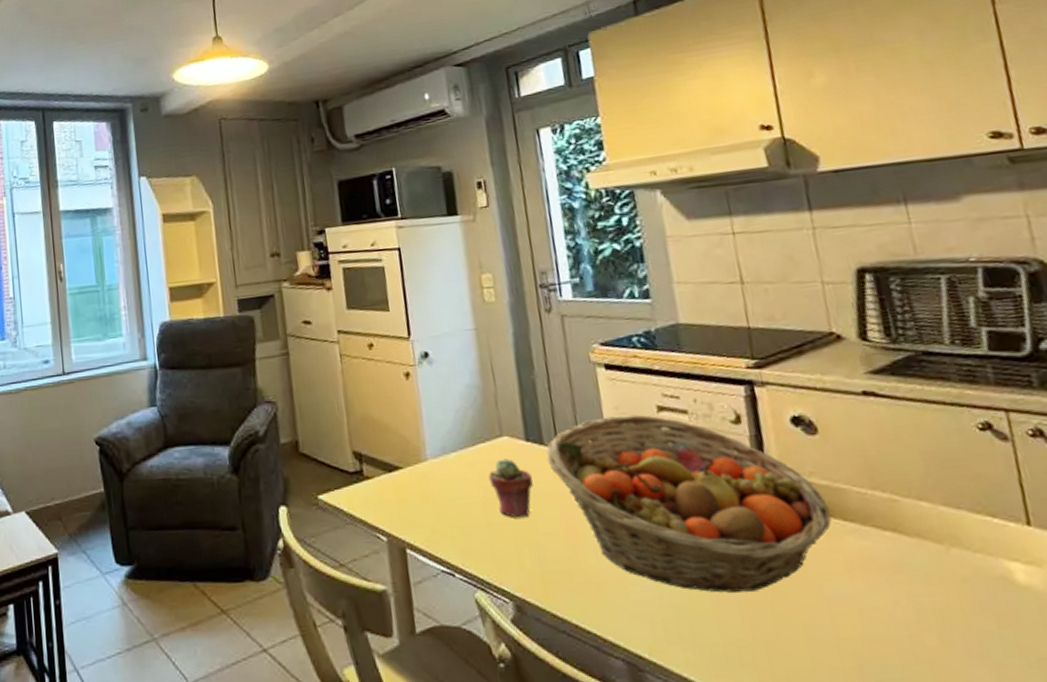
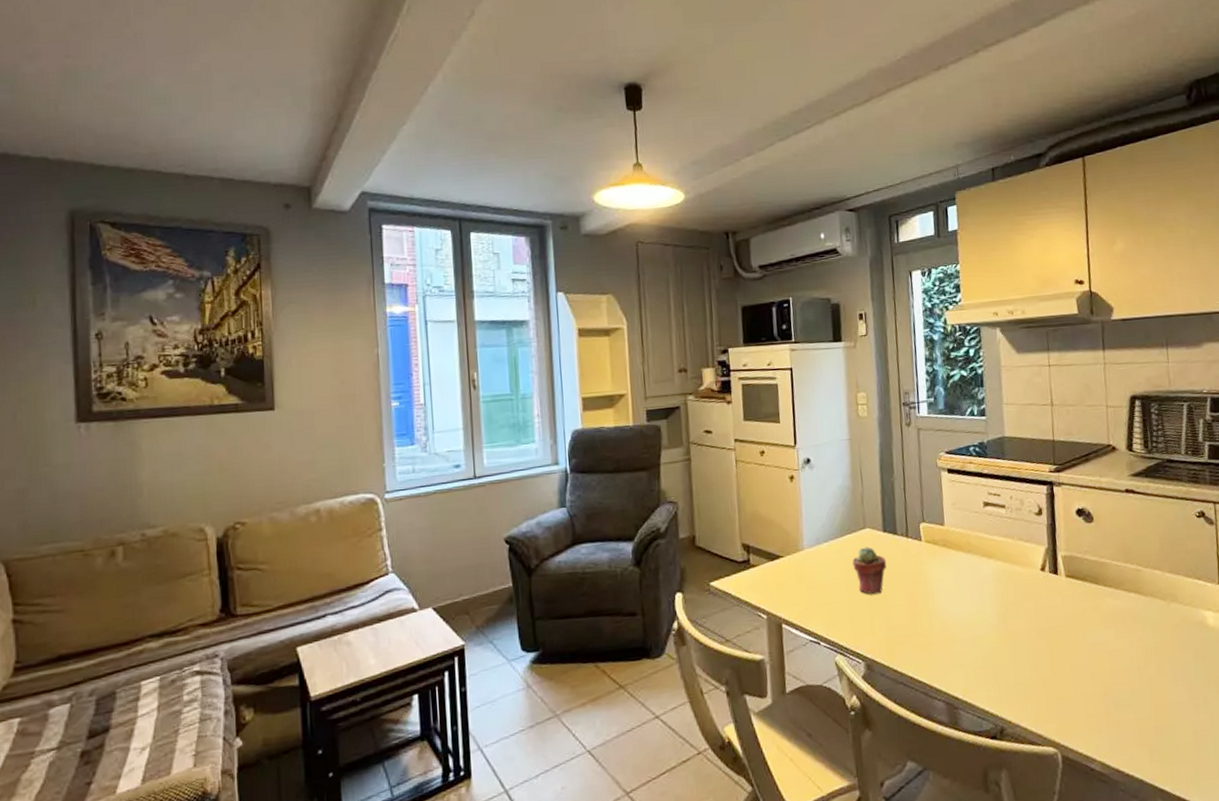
fruit basket: present [546,414,832,593] -> none [898,509,1097,645]

